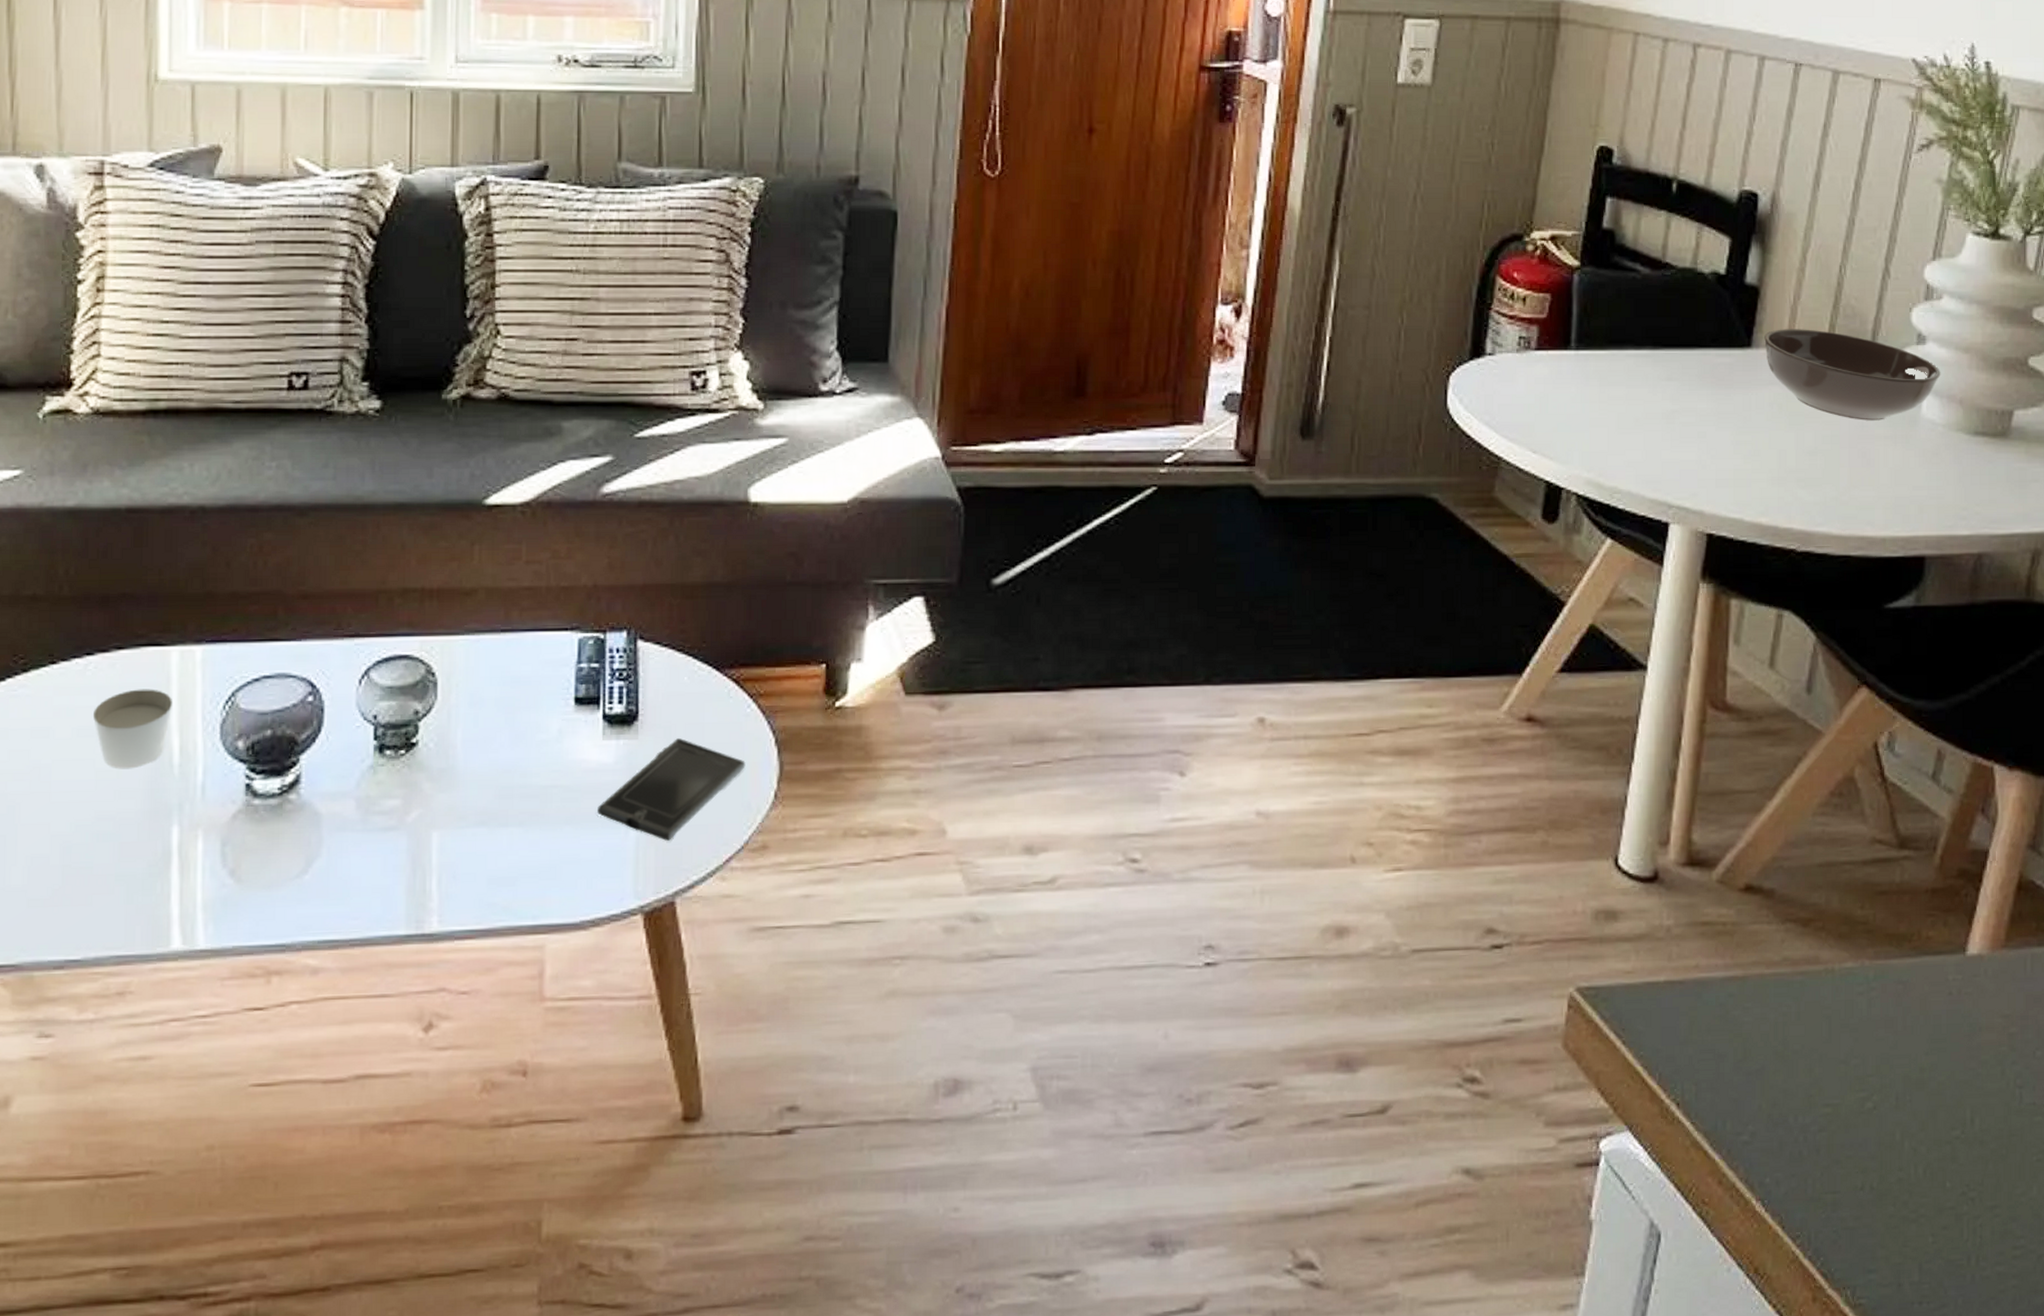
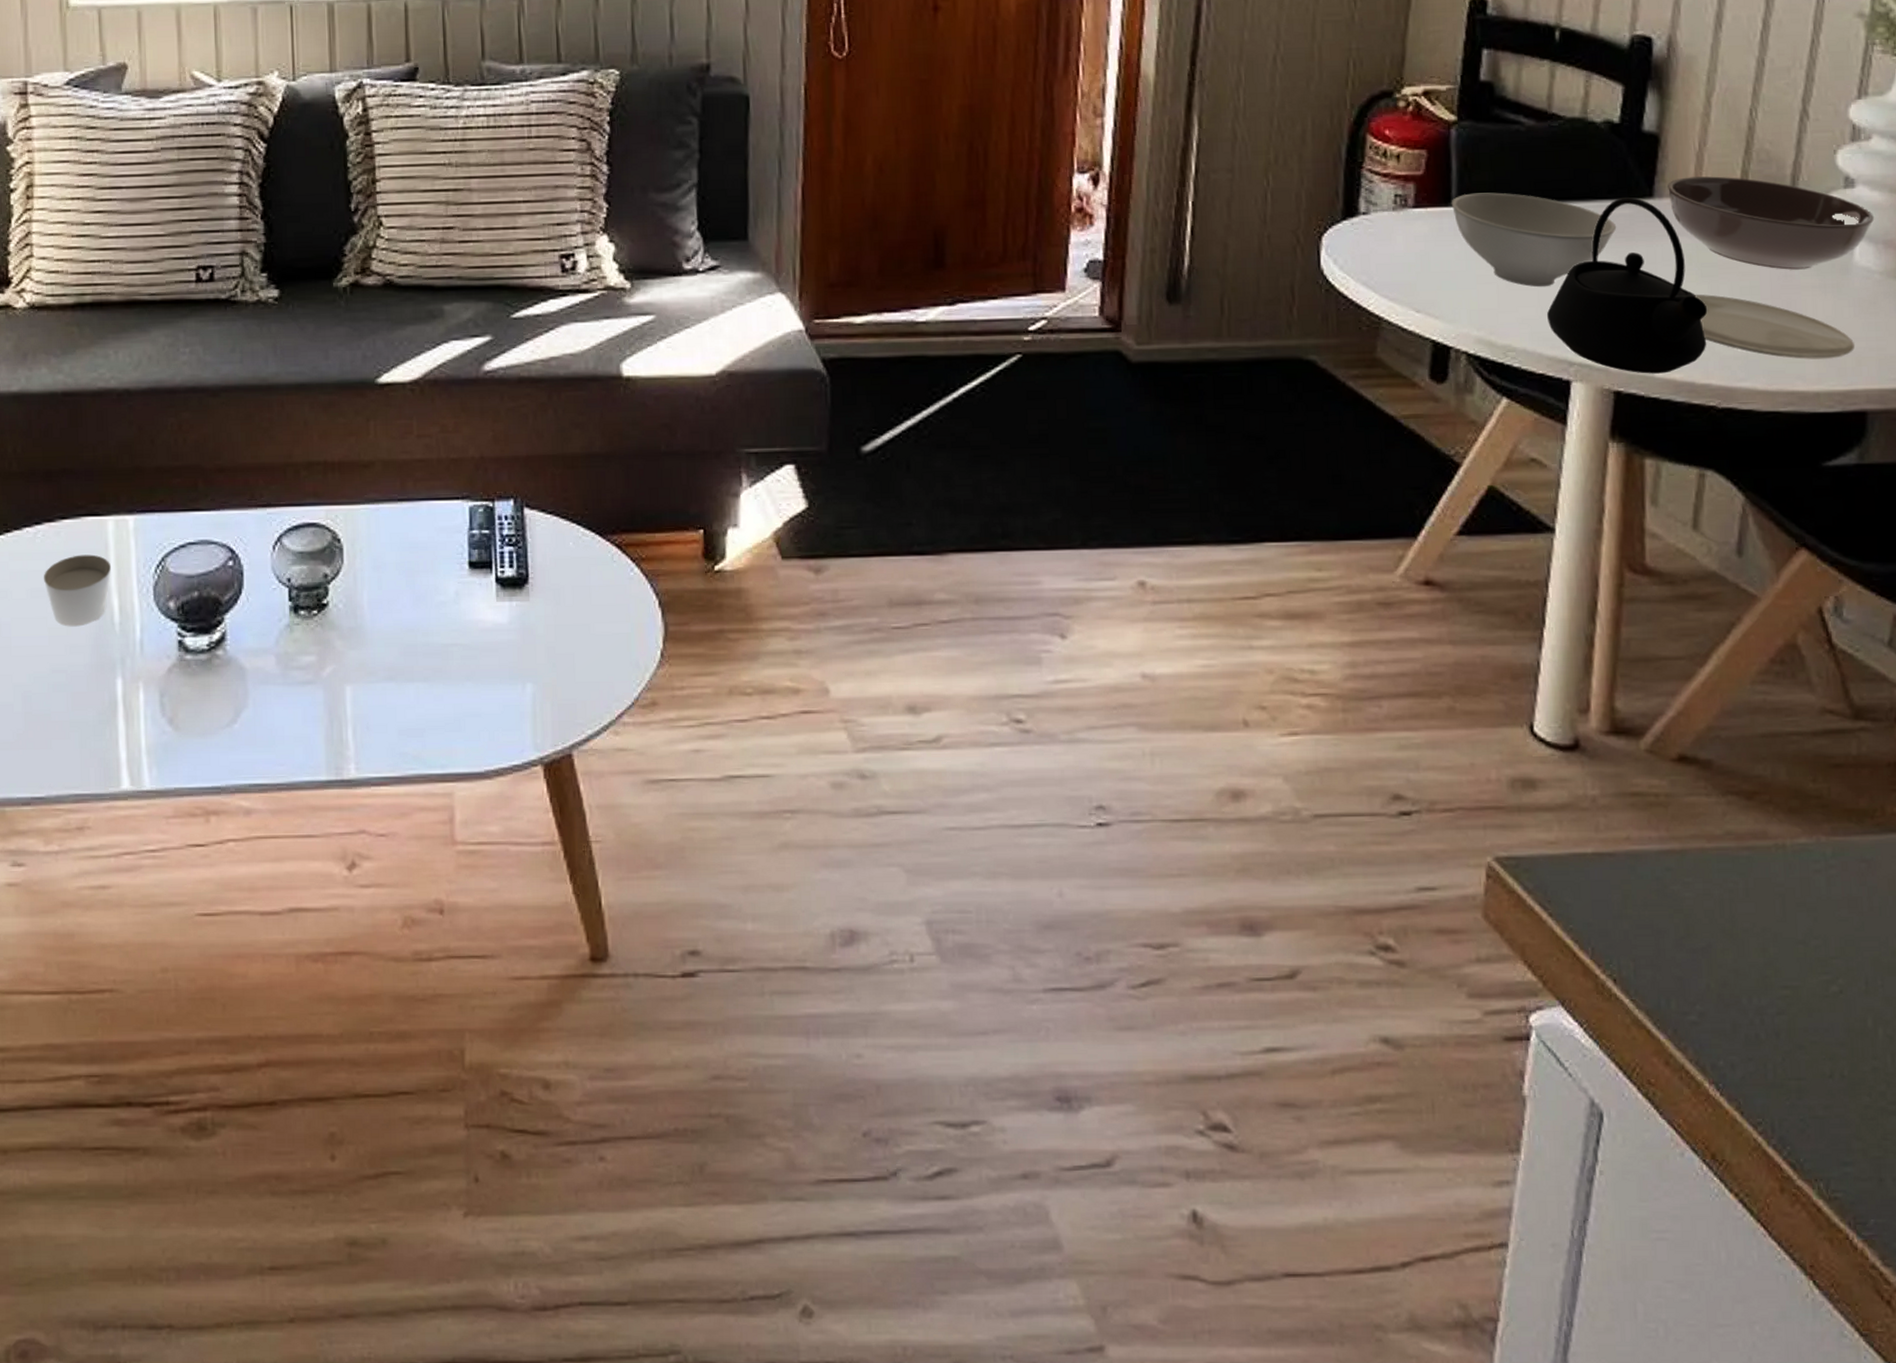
tablet: present [597,737,746,841] -> none [495,599,632,697]
bowl: none [1570,338,1718,432] -> present [1451,192,1617,288]
kettle: none [1650,347,1793,518] -> present [1546,197,1708,374]
plate: none [1782,441,1919,506] -> present [1694,294,1856,360]

